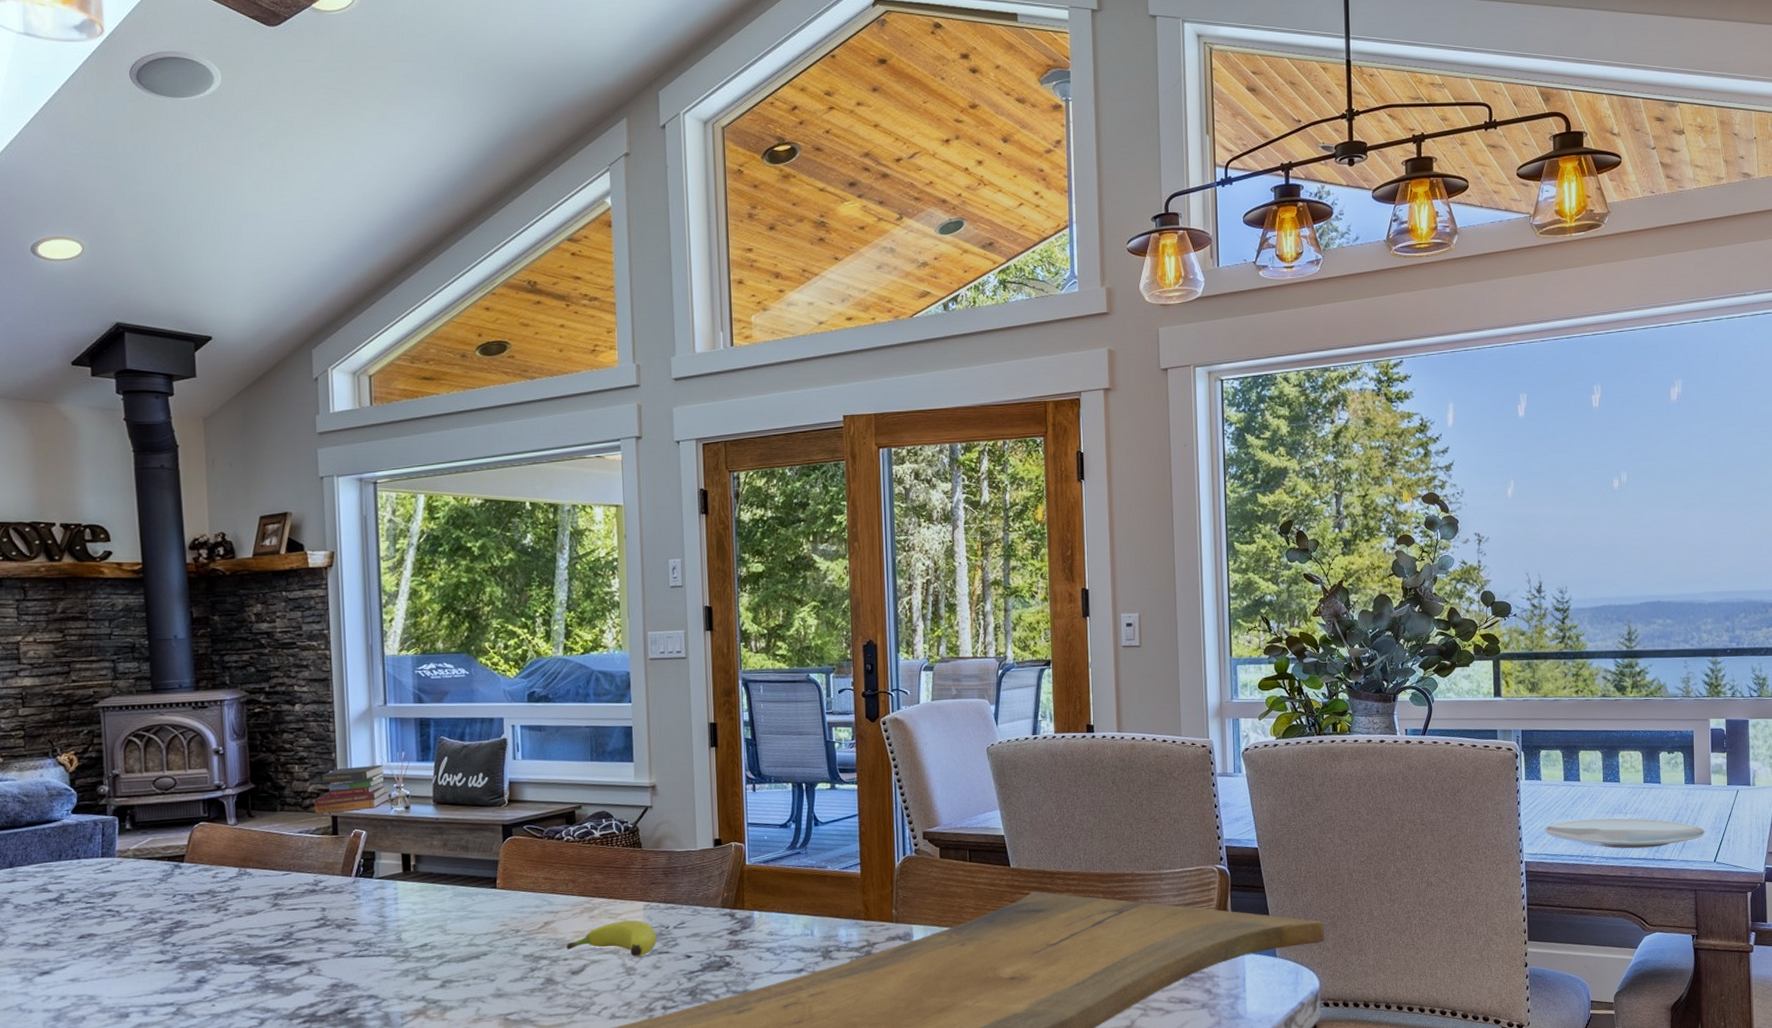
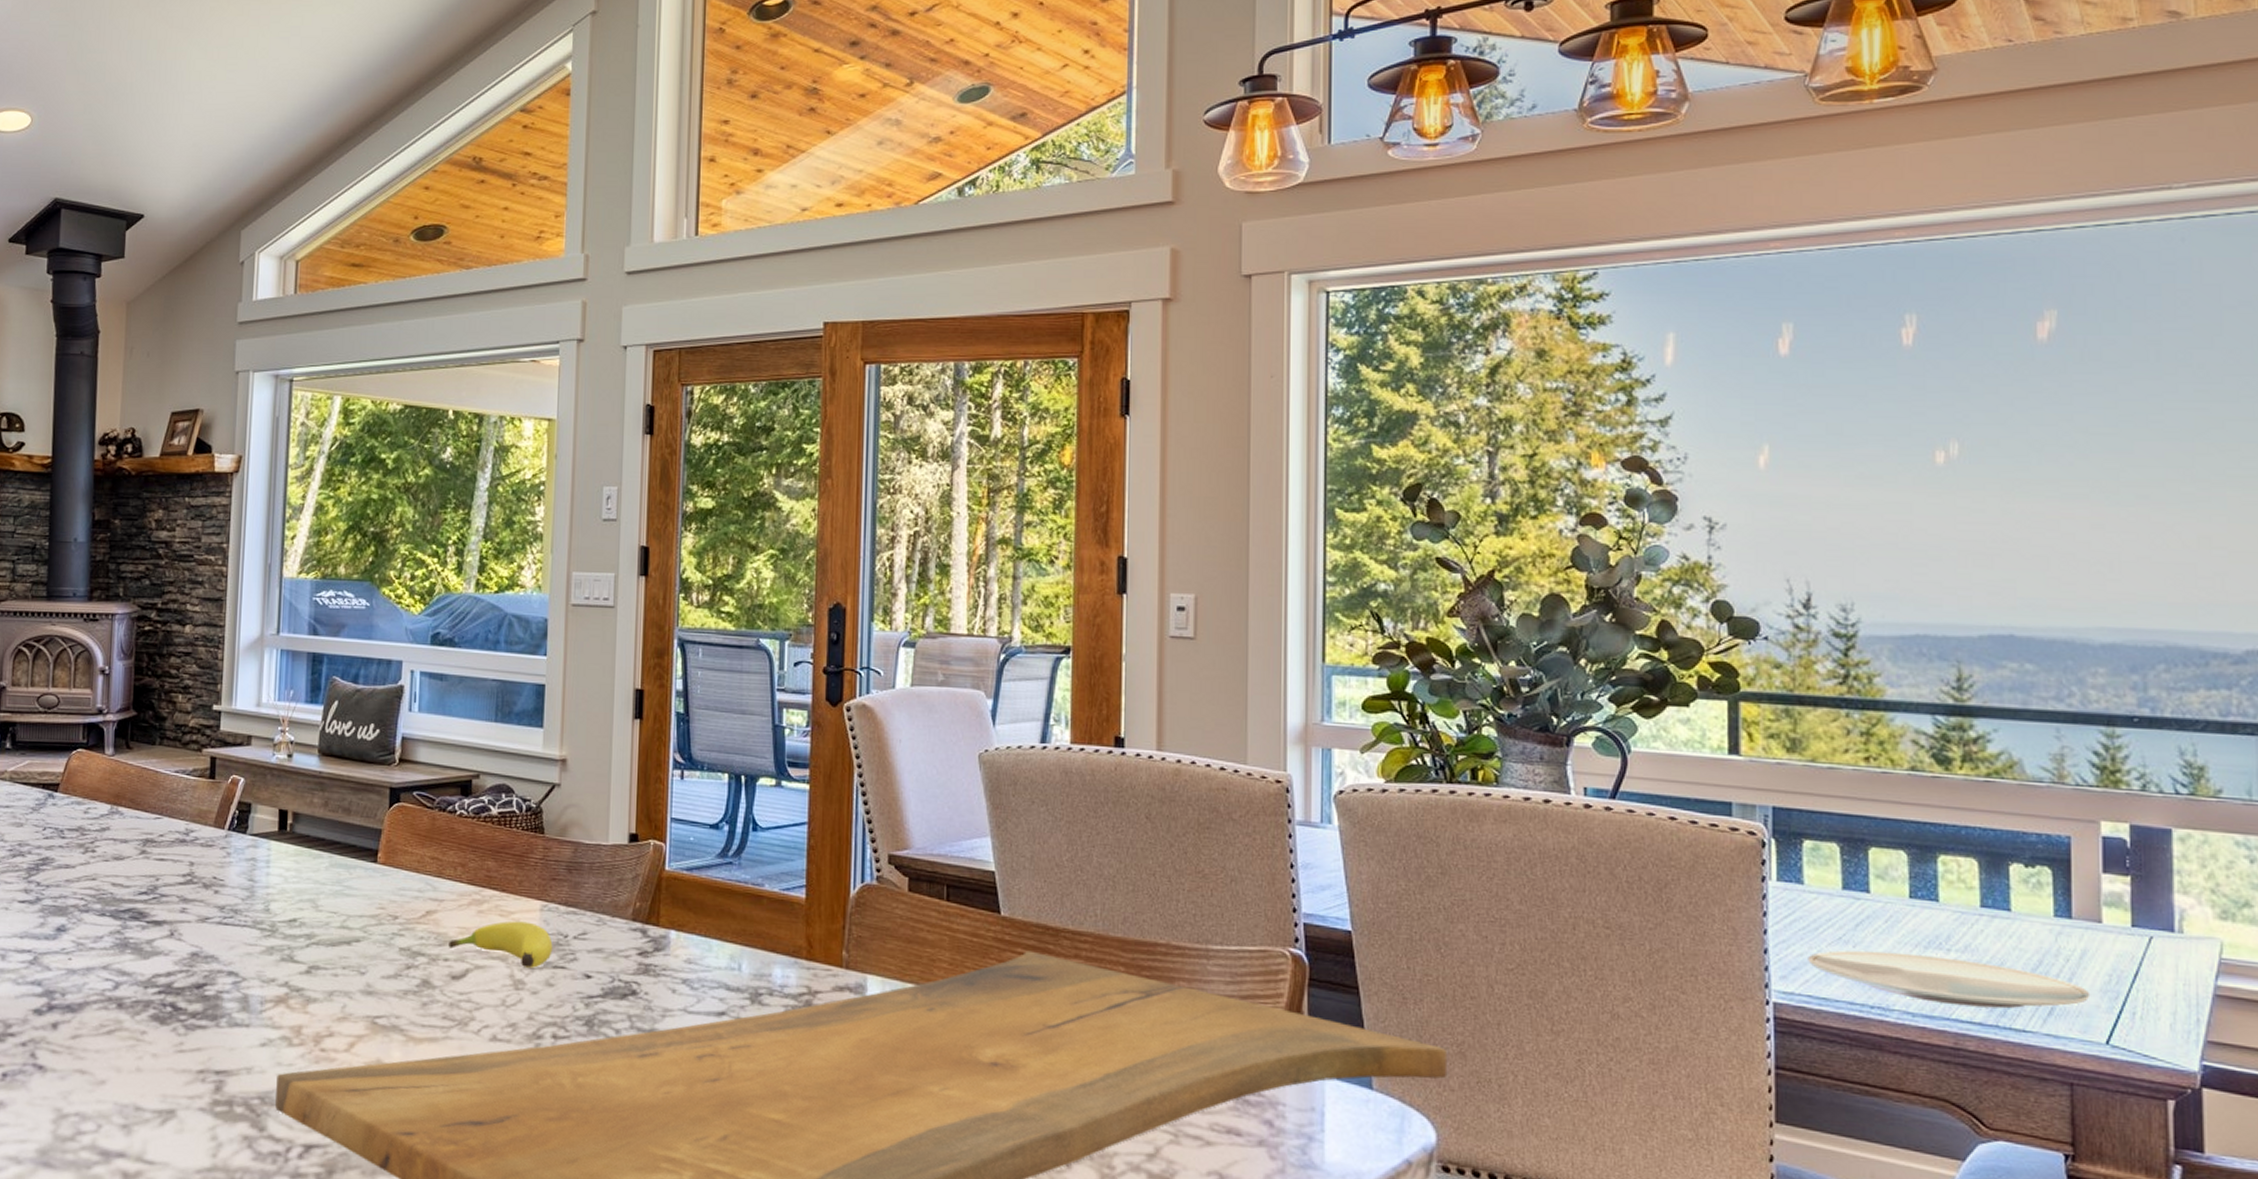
books: present [313,764,390,815] -> none [193,702,273,754]

